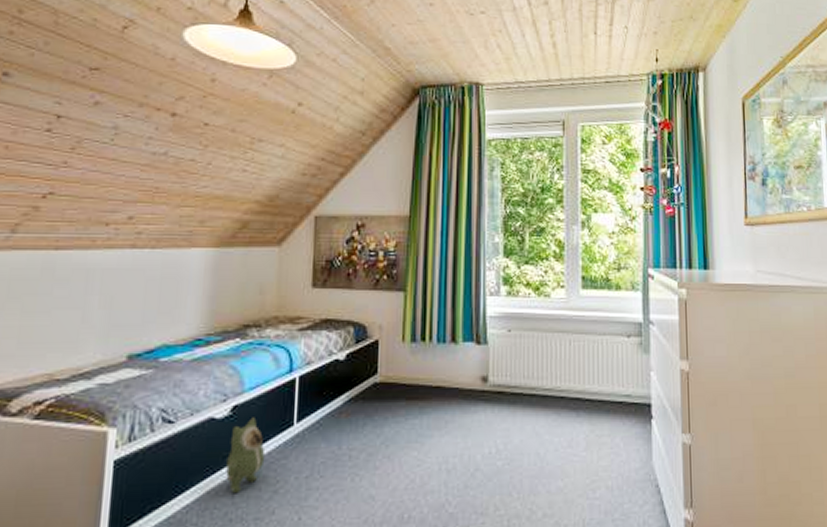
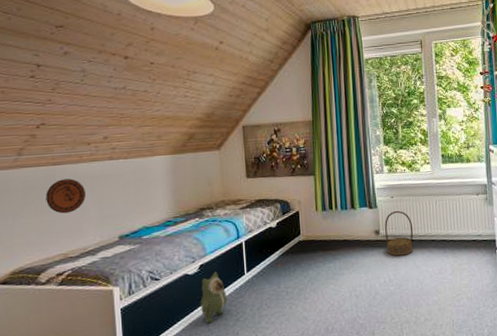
decorative plate: none [37,269,92,317] -> present [45,178,86,214]
basket: none [496,350,536,416] -> present [385,210,414,256]

